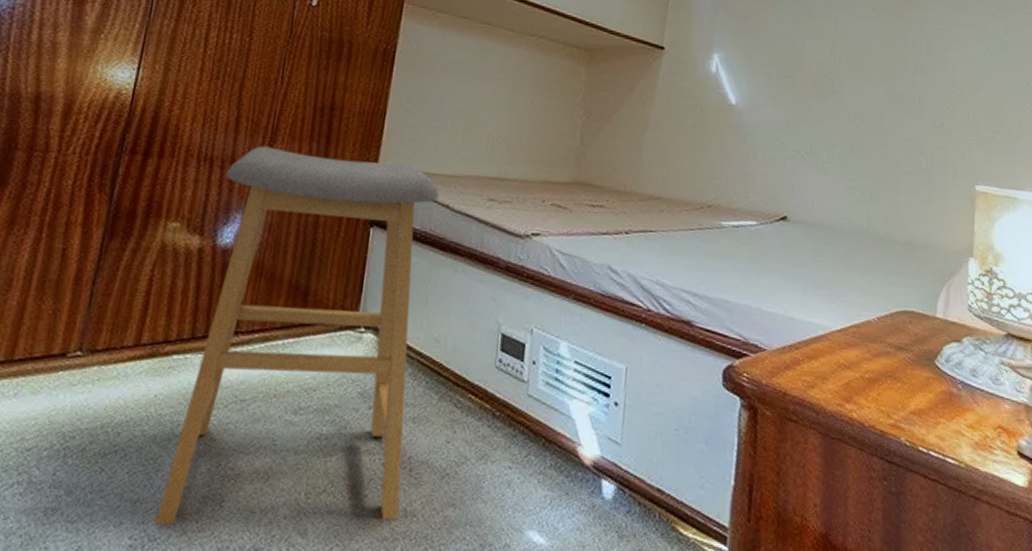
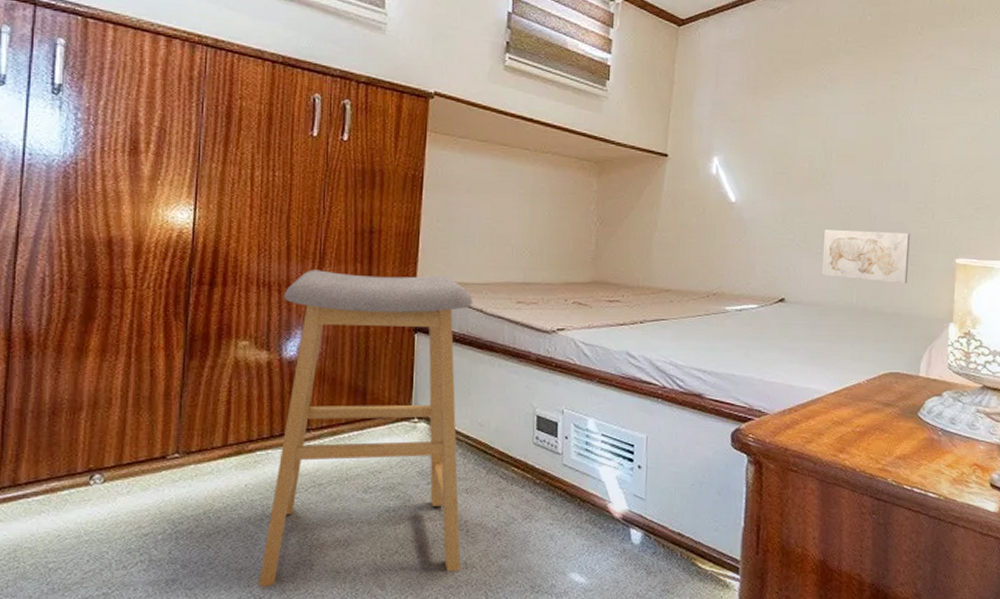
wall art: none [828,142,926,210] -> present [821,230,910,284]

